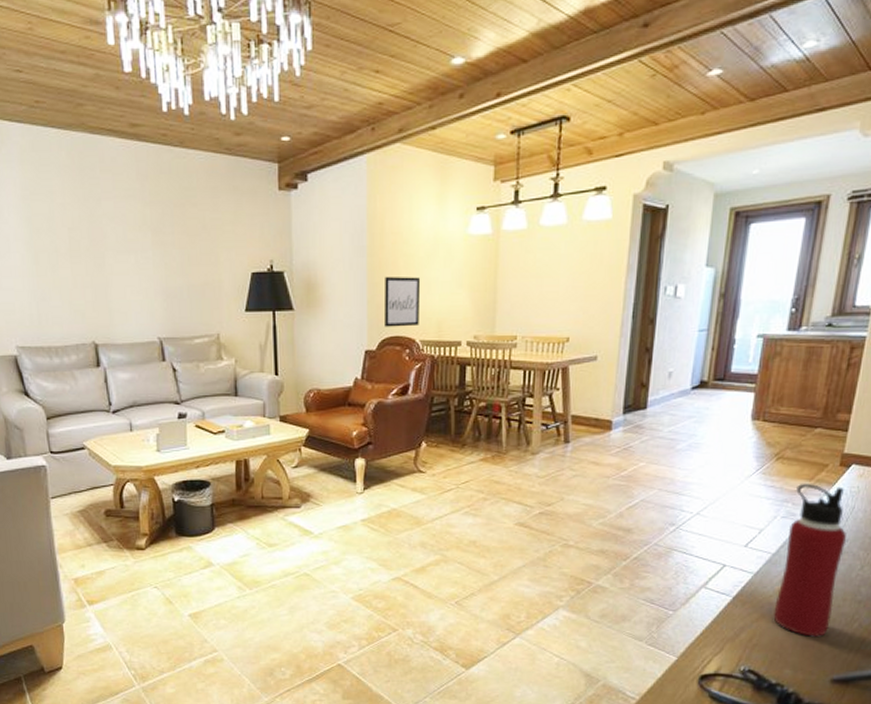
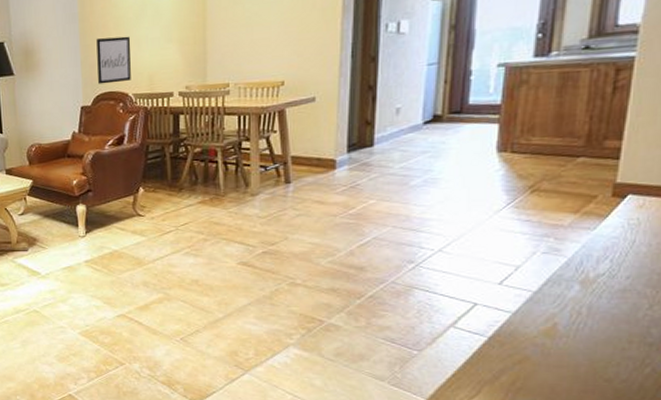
water bottle: present [773,483,847,637] -> none [540,215,628,382]

